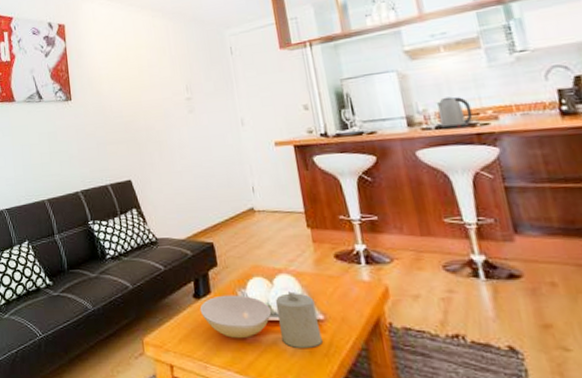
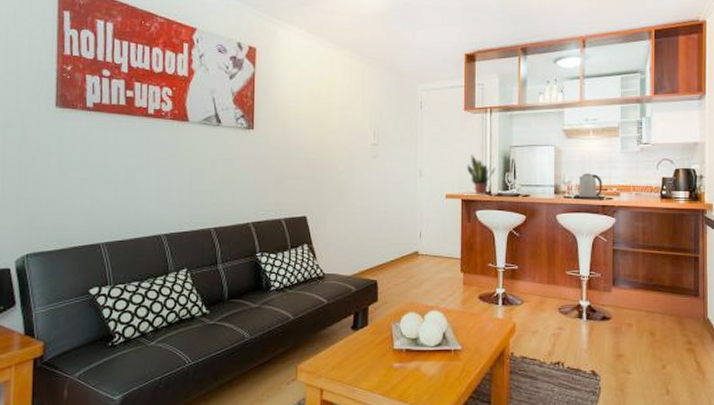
bowl: present [199,295,272,339] -> none [355,327,419,366]
candle: present [275,291,323,348] -> none [423,326,457,373]
potted plant: none [293,94,328,139] -> present [467,154,496,195]

